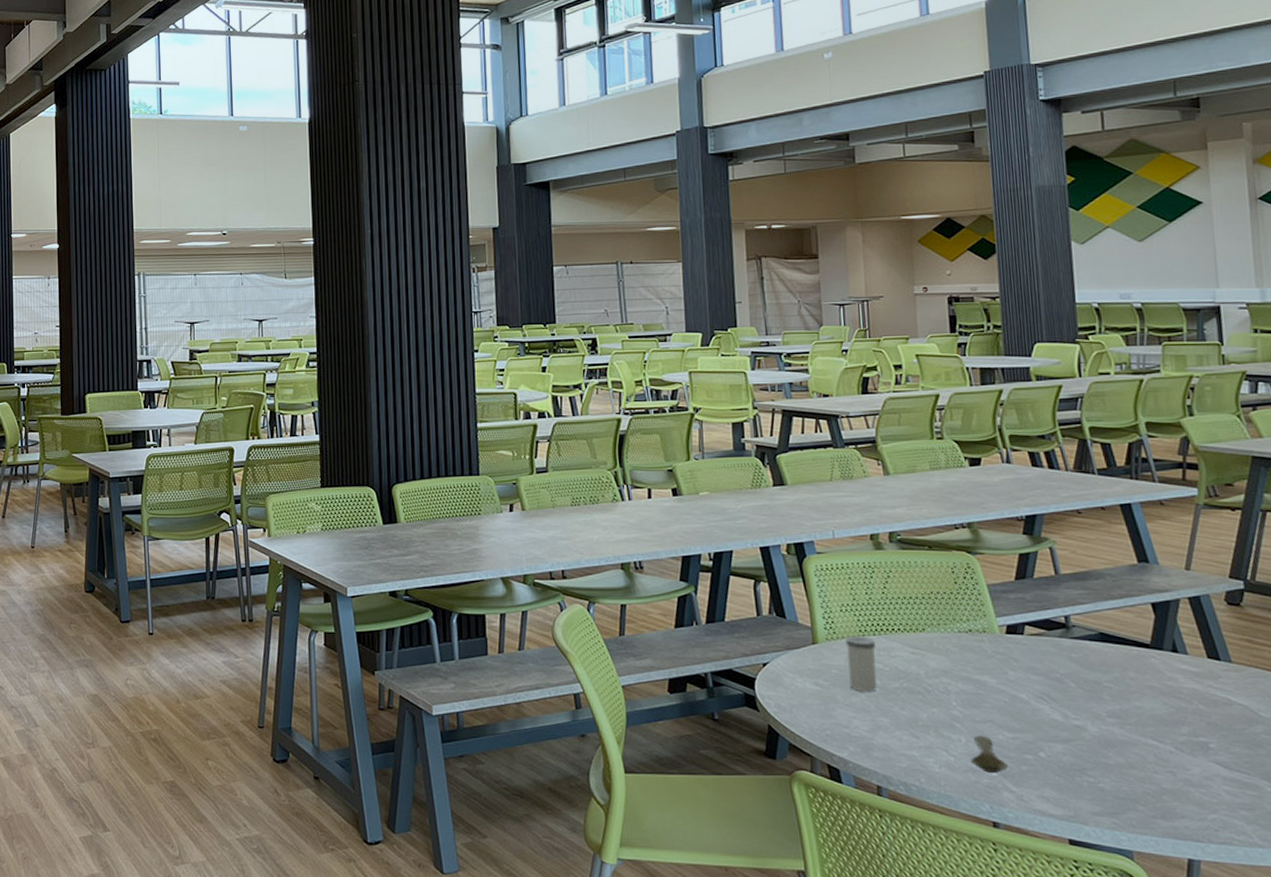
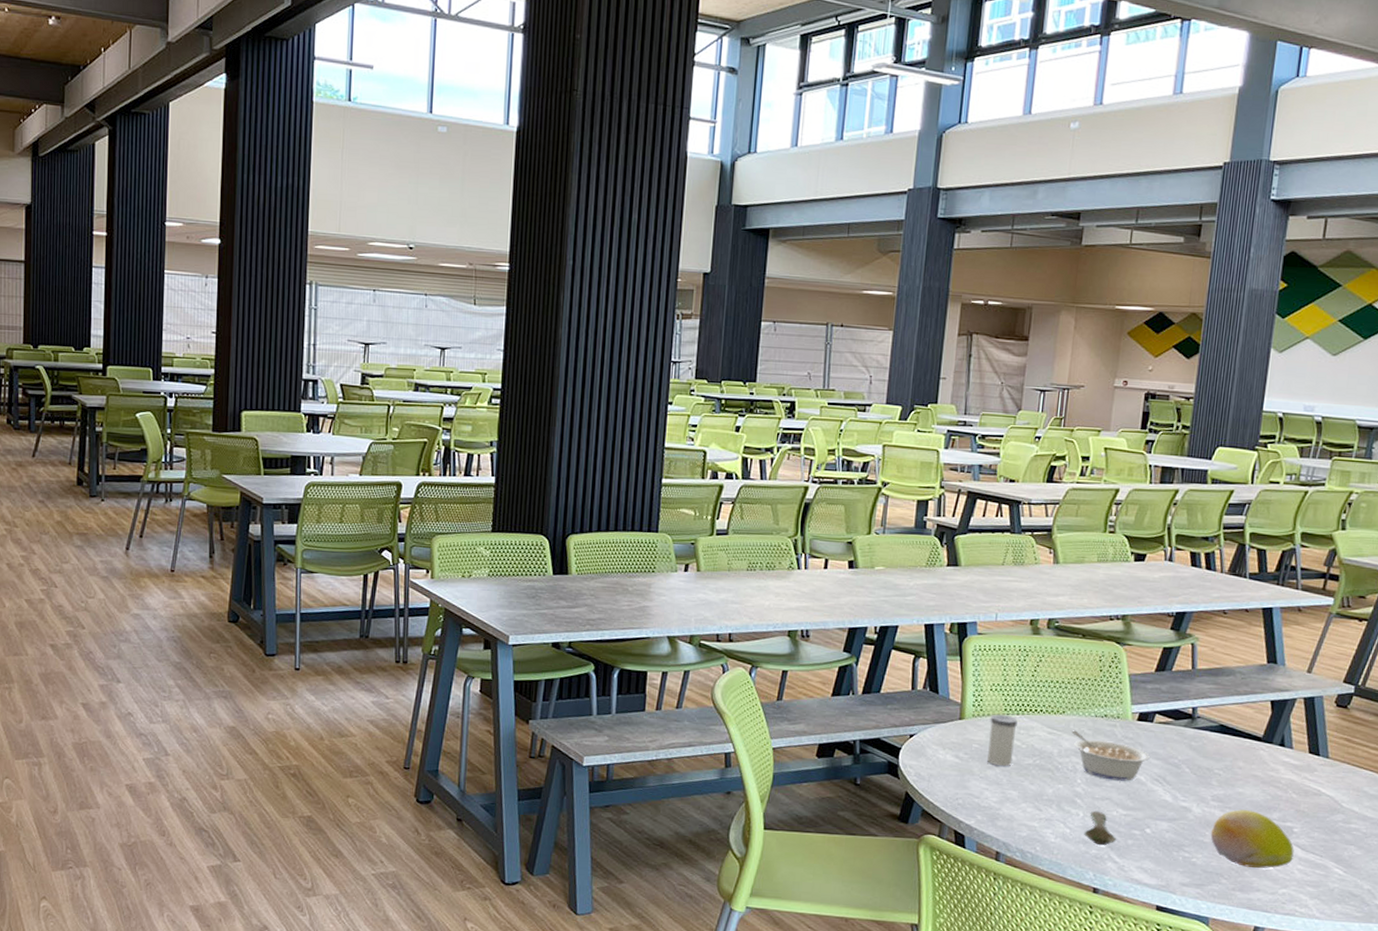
legume: none [936,648,1028,701] -> present [1071,730,1150,781]
fruit: none [1114,726,1216,792] -> present [1210,810,1294,869]

